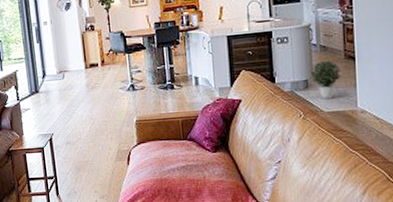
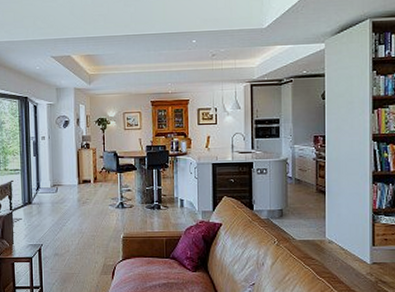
potted plant: present [310,60,341,99] -> none [285,192,312,228]

